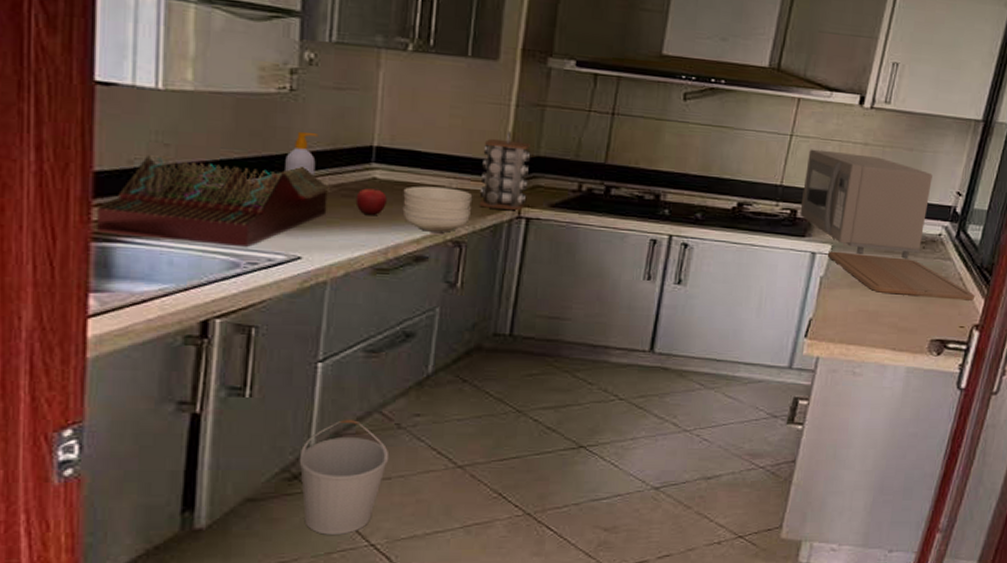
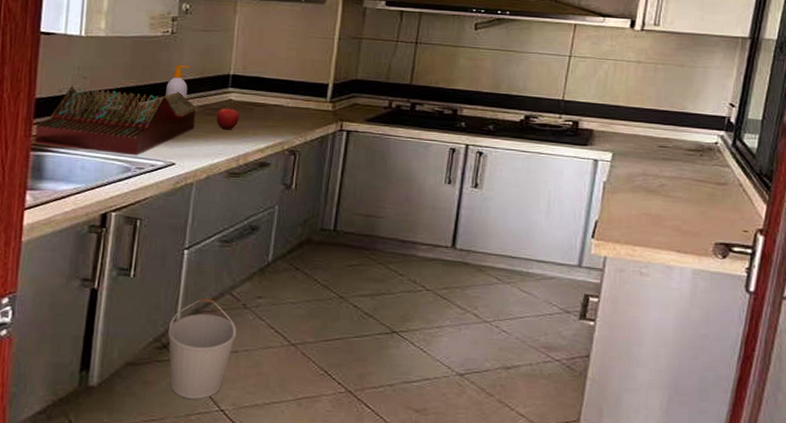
bowl: present [402,185,473,233] -> none [251,105,305,143]
spice rack: present [479,130,531,211] -> none [309,59,351,125]
microwave: present [799,149,933,259] -> none [581,67,704,166]
chopping board: present [828,251,975,301] -> none [610,158,756,206]

